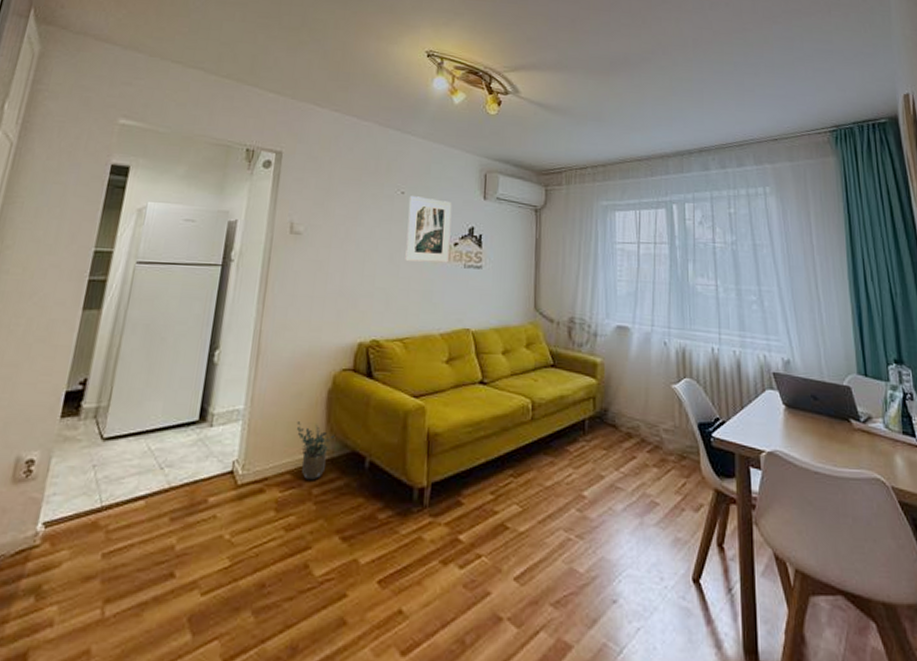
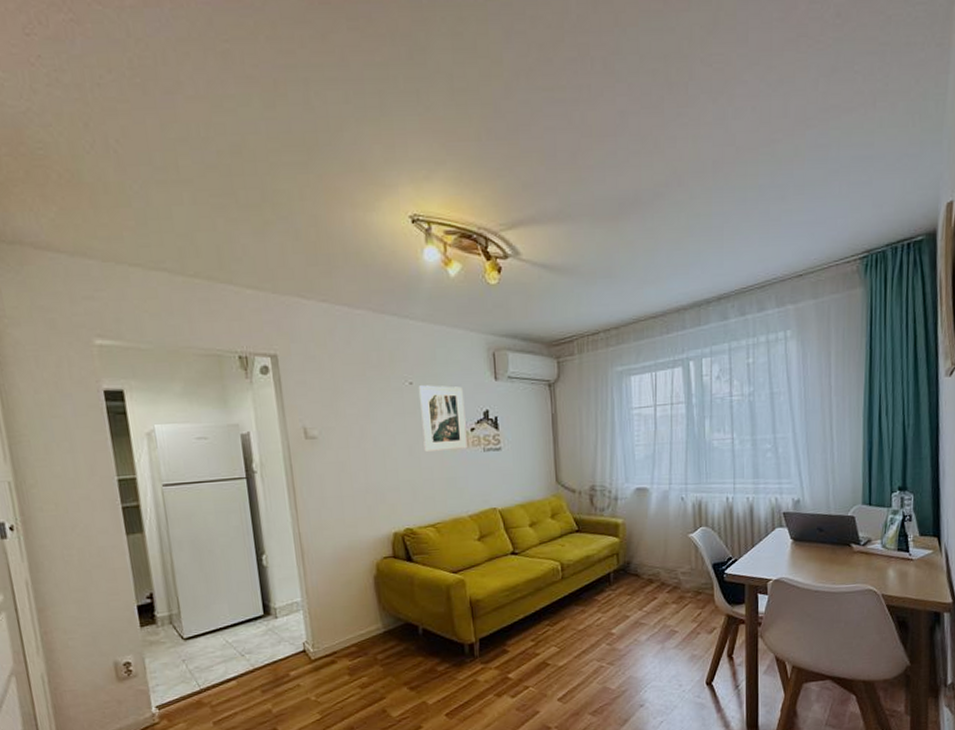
potted plant: present [296,422,336,481] -> none [351,605,389,650]

